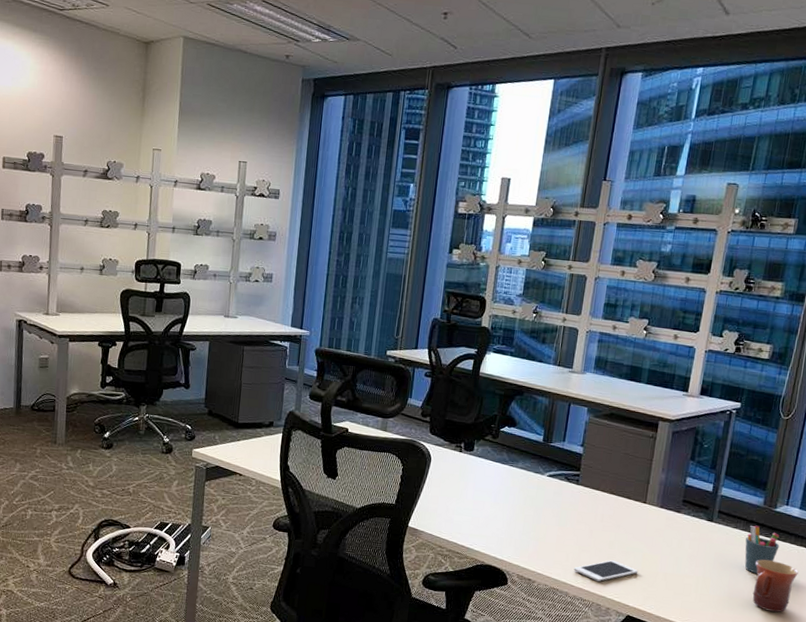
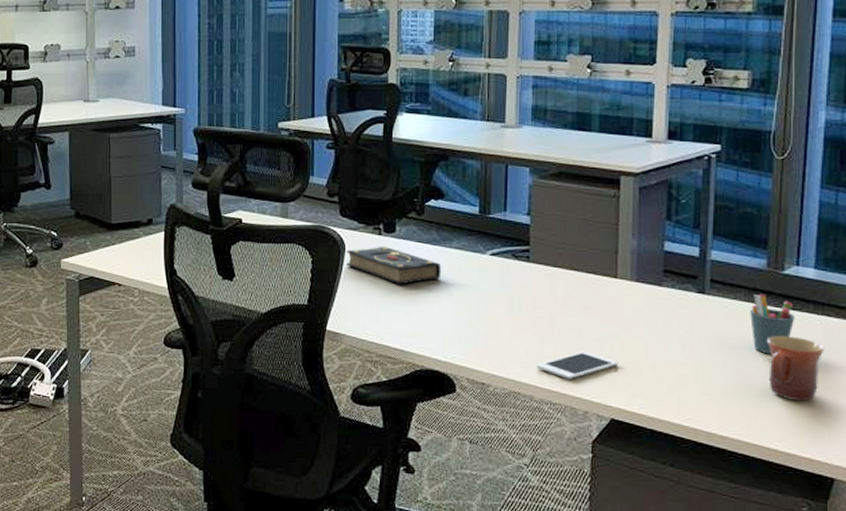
book: none [431,461,508,495] -> present [347,246,441,285]

